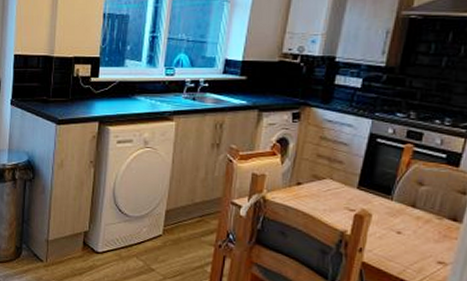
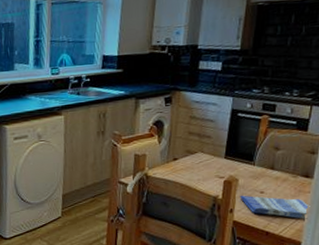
dish towel: none [372,233,457,270] -> present [240,195,310,219]

